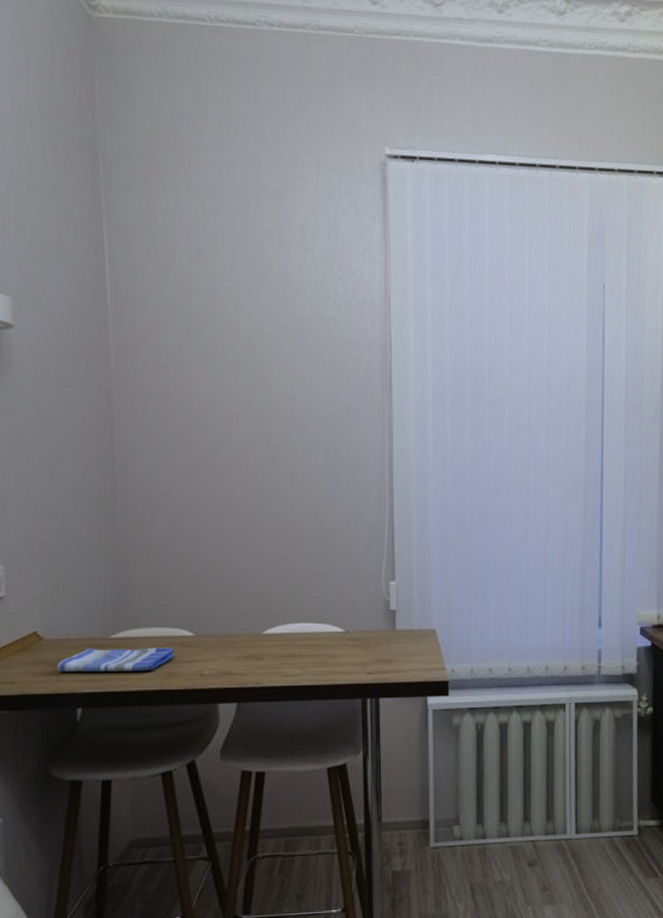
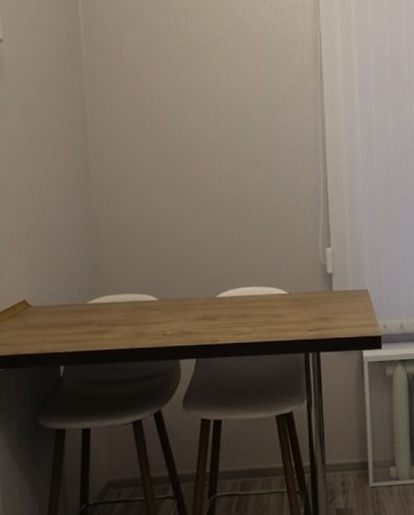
dish towel: present [57,647,175,672] -> none [43,311,142,334]

